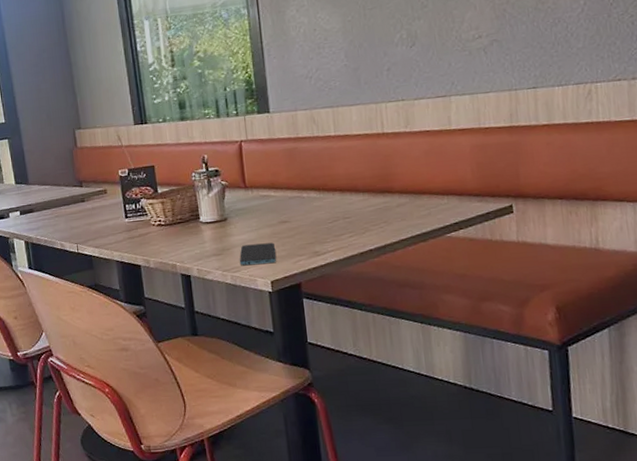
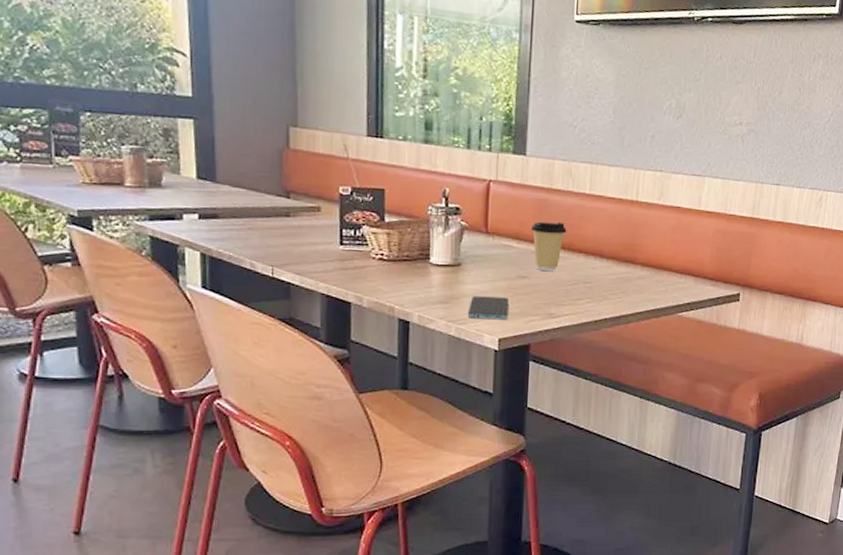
coffee cup: none [284,166,319,213] -> present [530,221,567,271]

